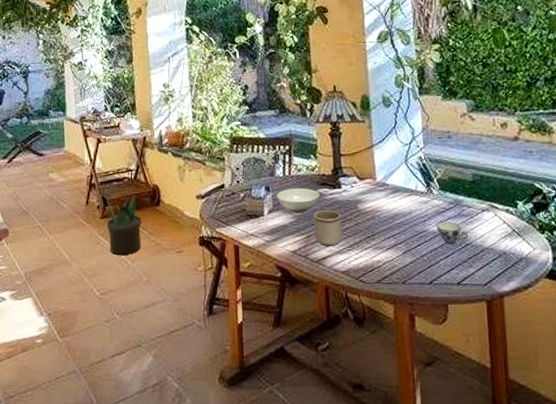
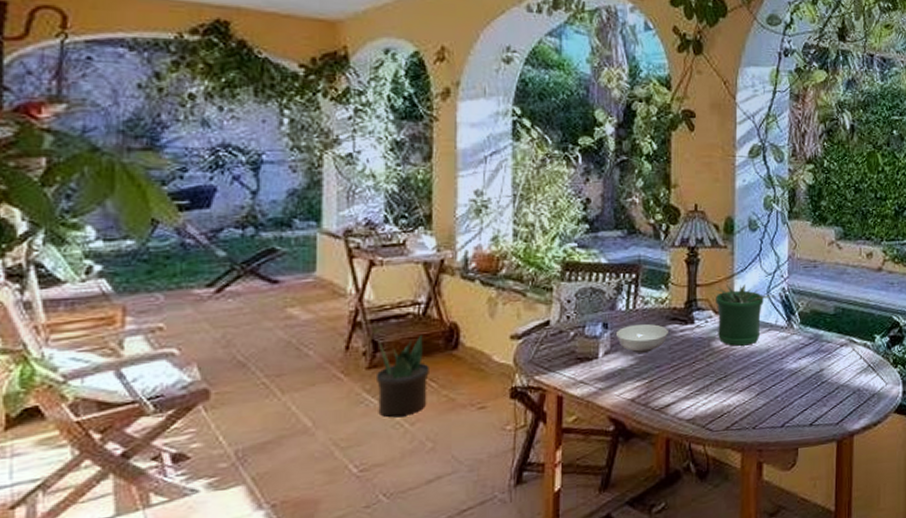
mug: present [314,210,343,246] -> none [659,349,692,391]
planter: none [354,154,416,209] -> present [712,285,778,346]
teacup: present [435,221,468,244] -> none [793,358,824,383]

